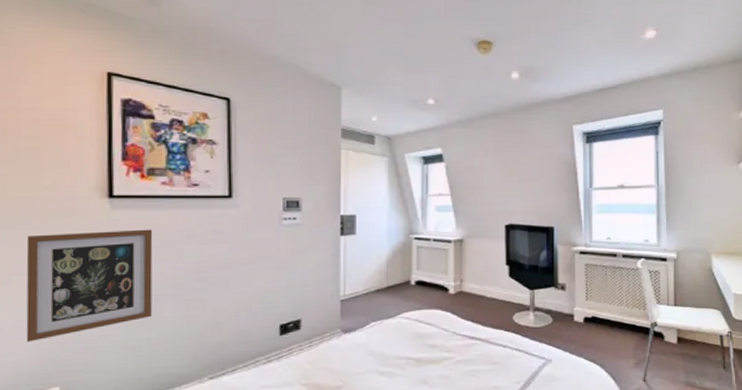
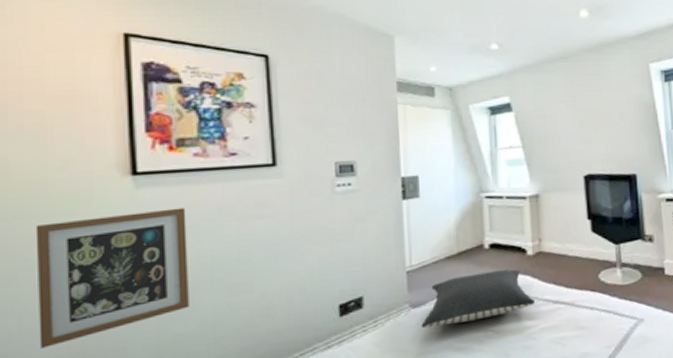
pillow: none [351,305,454,352] -> present [421,269,536,329]

